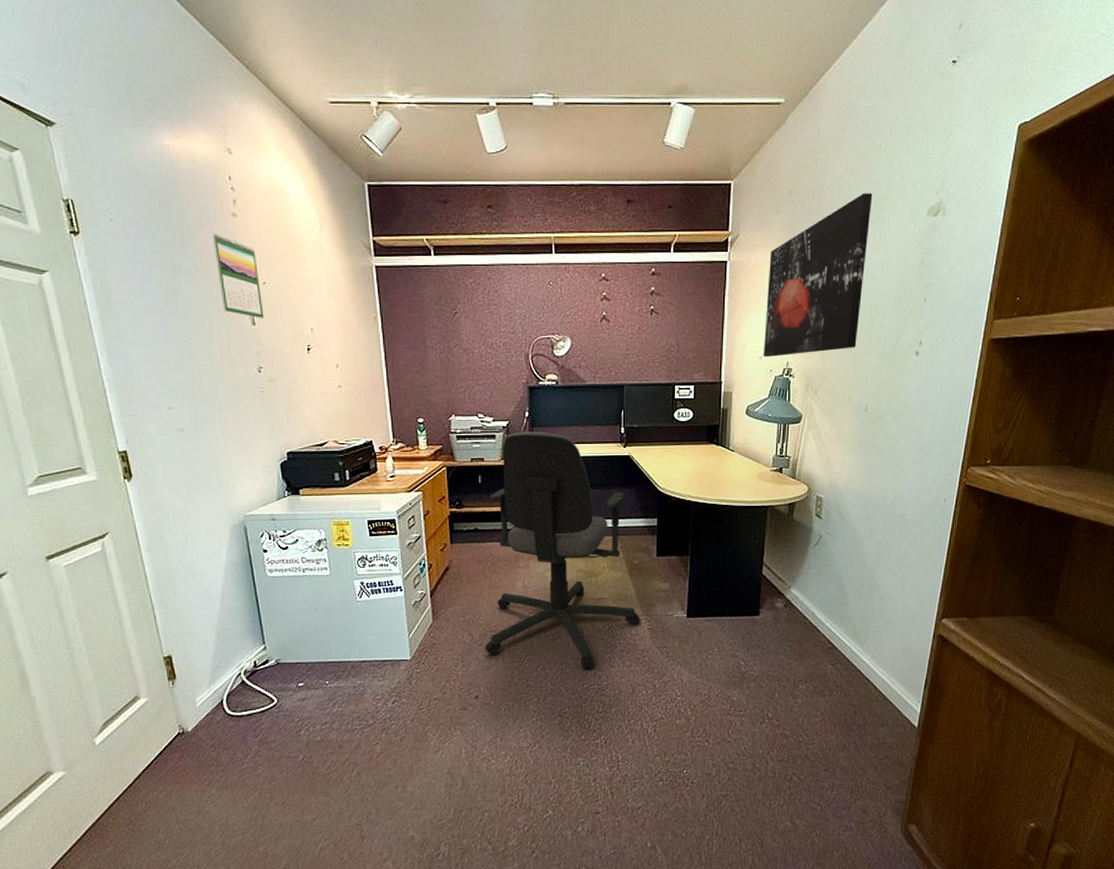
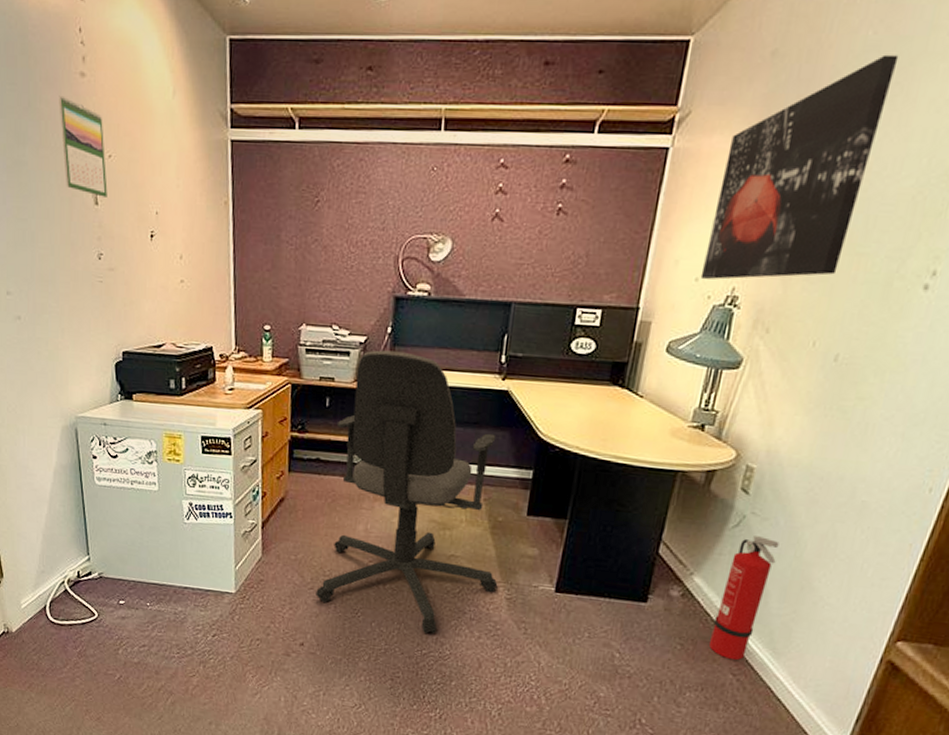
fire extinguisher: none [810,551,849,653] -> present [708,536,780,661]

